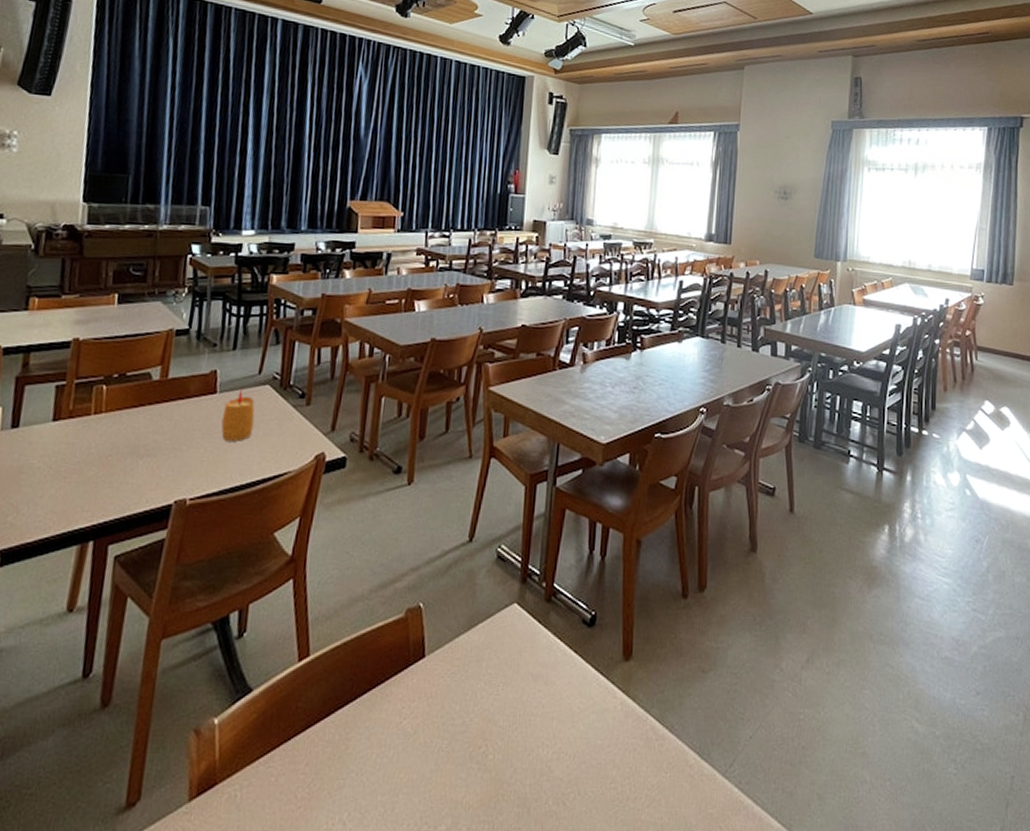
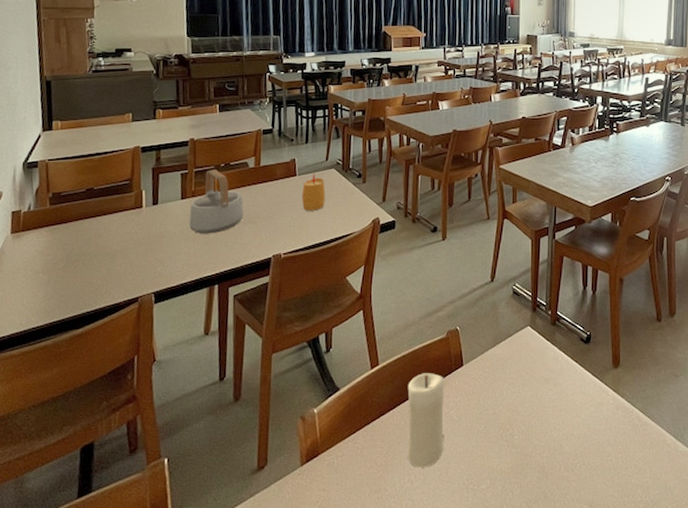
teapot: none [60,381,140,470] -> present [189,169,244,234]
candle: none [340,667,398,802] -> present [407,373,444,468]

